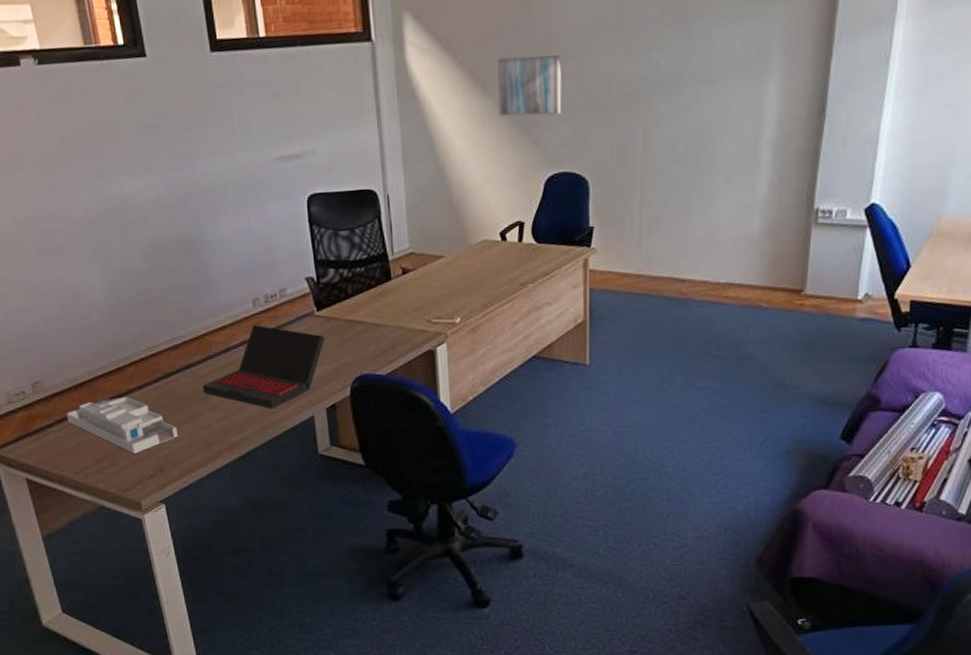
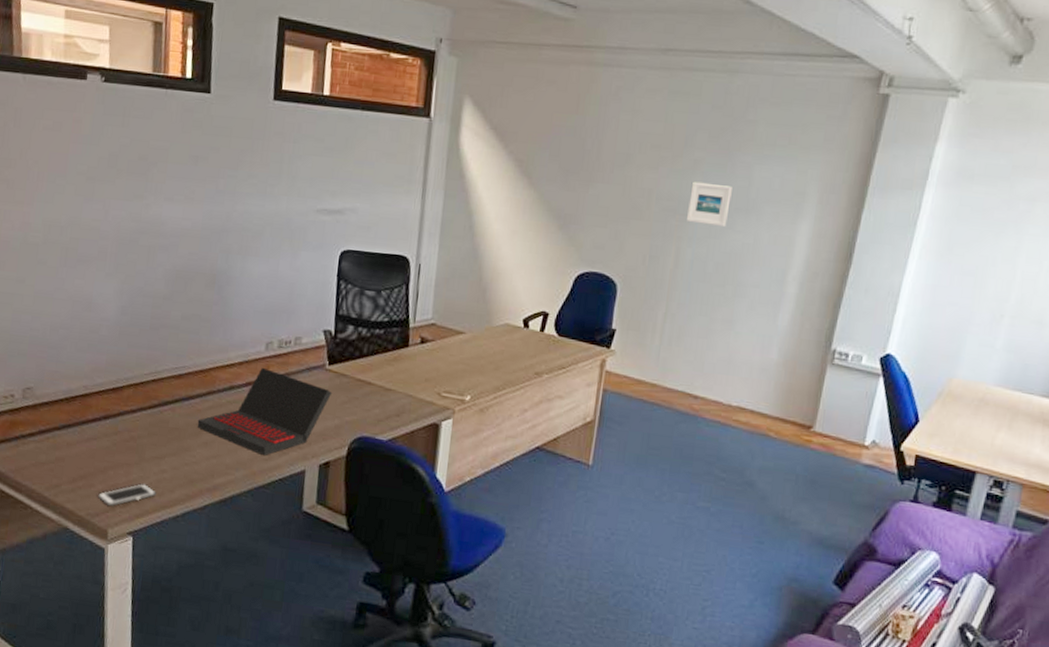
desk organizer: present [66,396,178,454] -> none [51,416,163,479]
cell phone: none [124,454,178,480] -> present [98,484,156,507]
wall art: present [498,55,562,117] -> none [540,155,608,217]
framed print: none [650,57,693,103] -> present [687,181,732,226]

